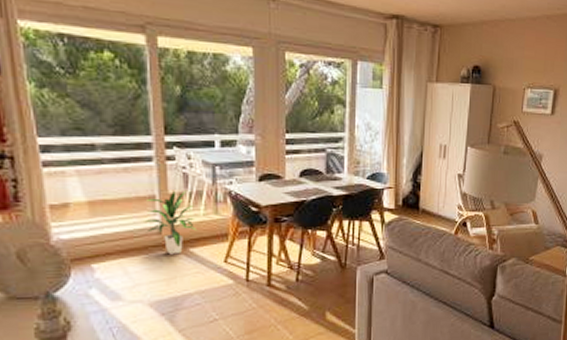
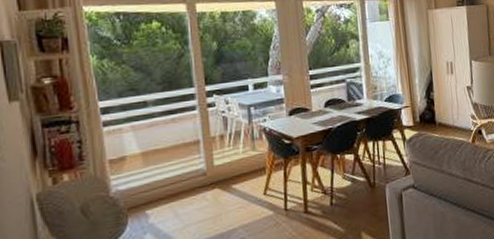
indoor plant: present [144,190,196,255] -> none [190,132,237,193]

